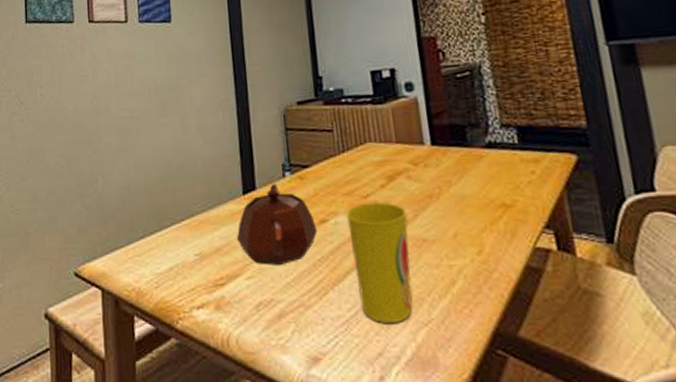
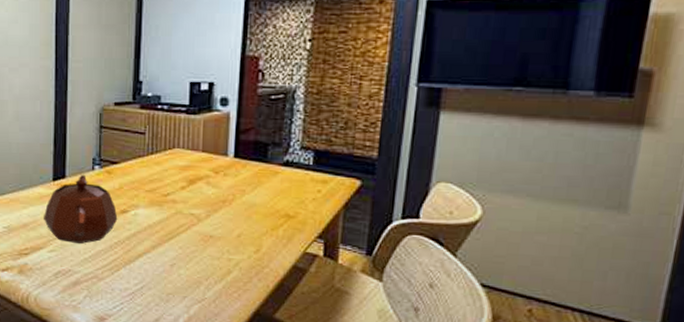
cup: present [345,202,413,324] -> none [145,200,201,299]

